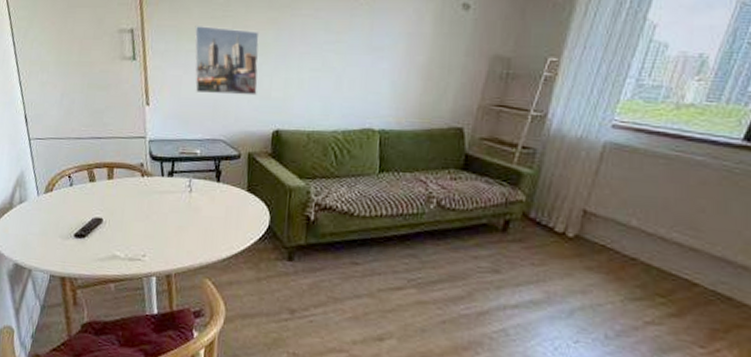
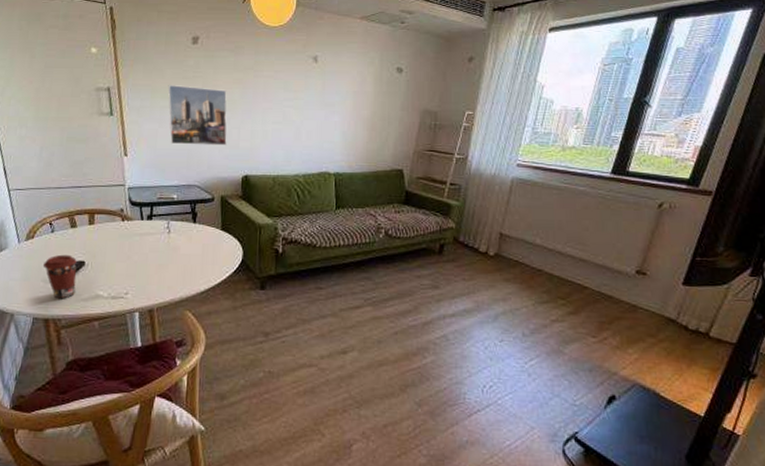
coffee cup: none [61,210,95,258] -> present [43,254,77,299]

